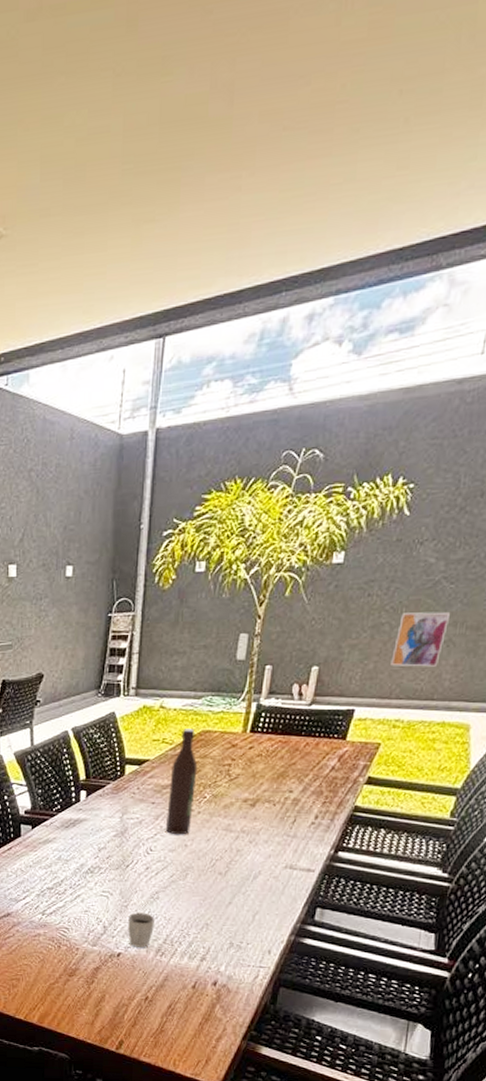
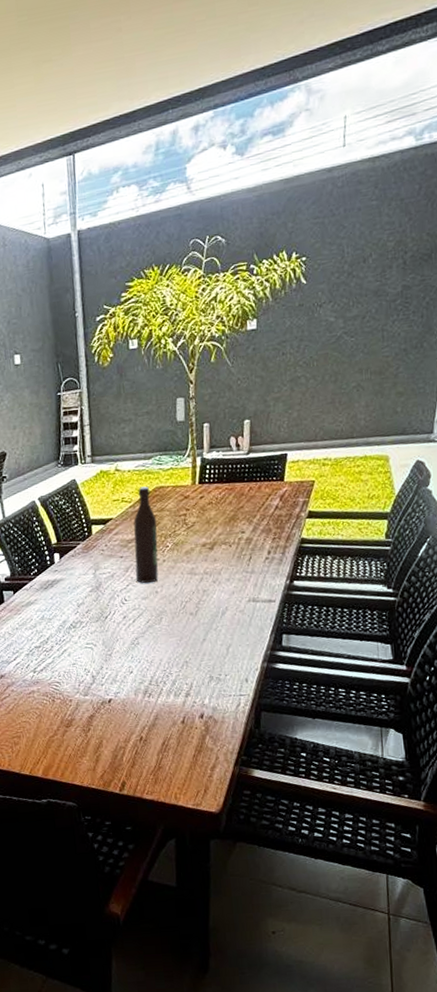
cup: present [128,912,156,949] -> none [114,658,139,693]
wall art: present [391,612,451,667] -> none [311,362,356,413]

